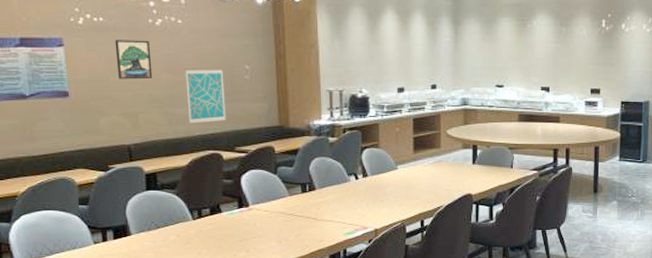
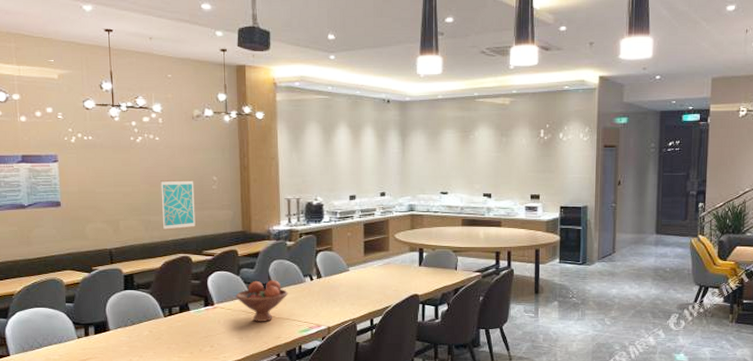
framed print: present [114,40,153,80] -> none [101,155,133,191]
fruit bowl: none [273,179,331,225] -> present [235,280,288,323]

